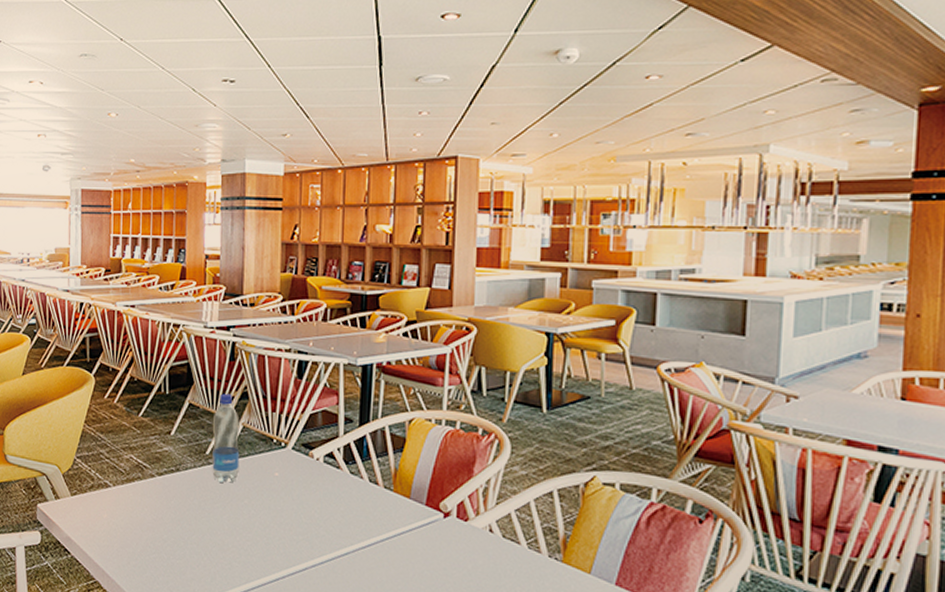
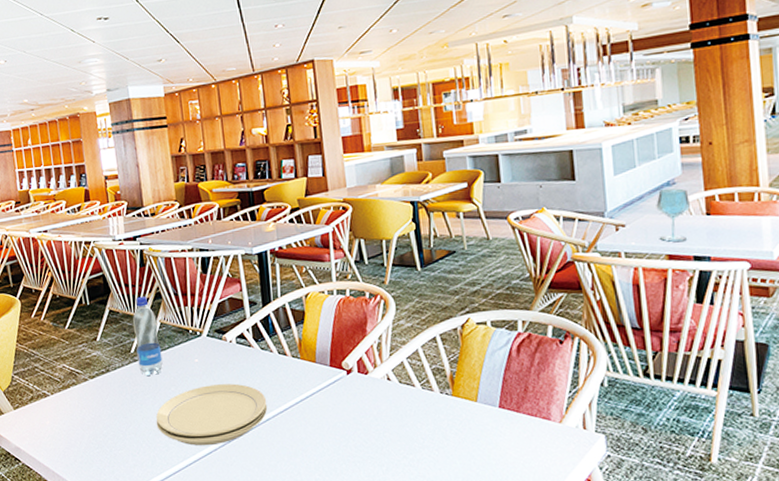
plate: none [222,503,349,572] -> present [156,383,268,446]
wine glass: none [839,362,884,427] -> present [656,188,691,243]

